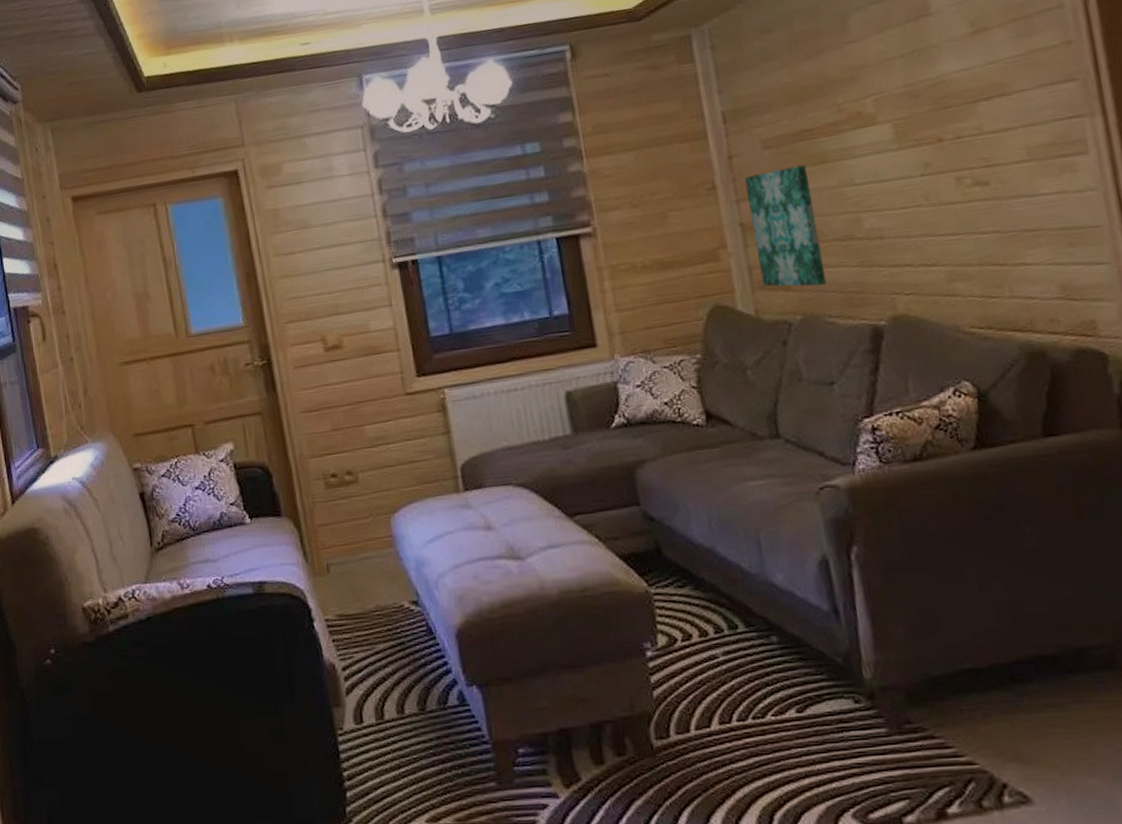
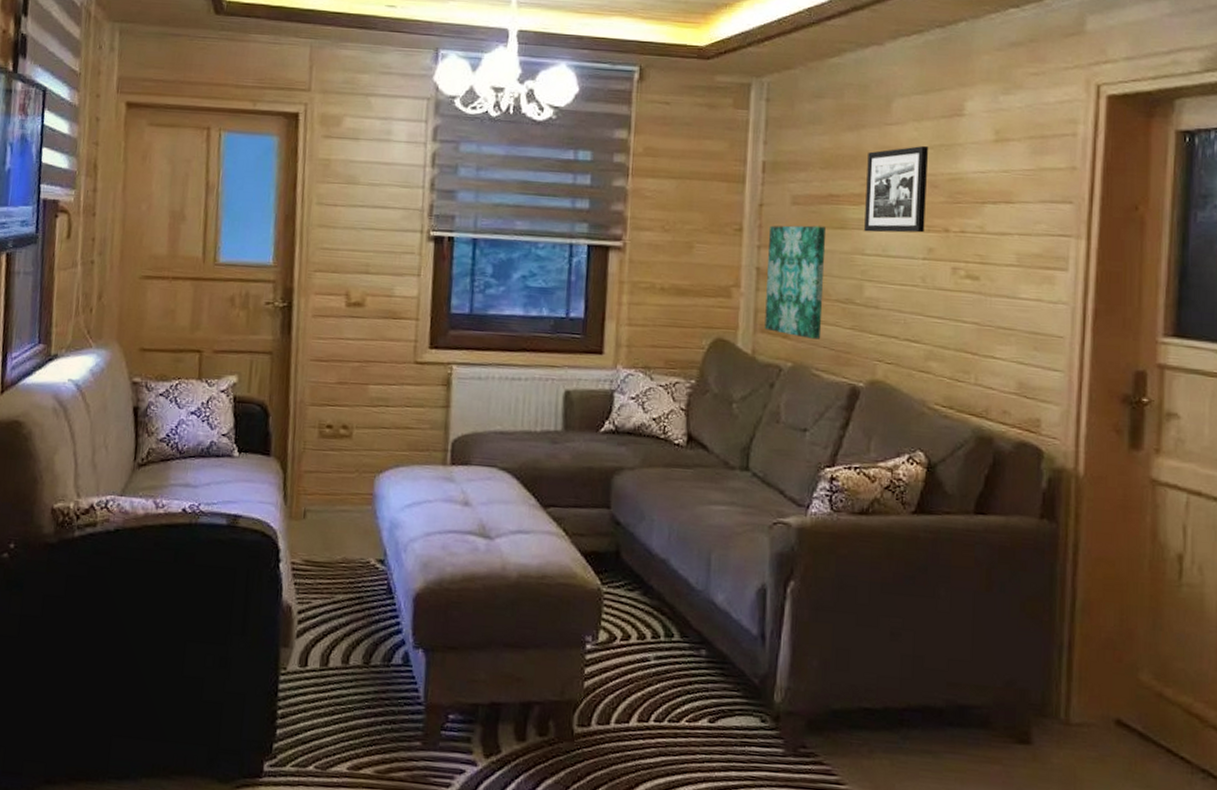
picture frame: none [833,56,916,161] -> present [864,146,929,233]

